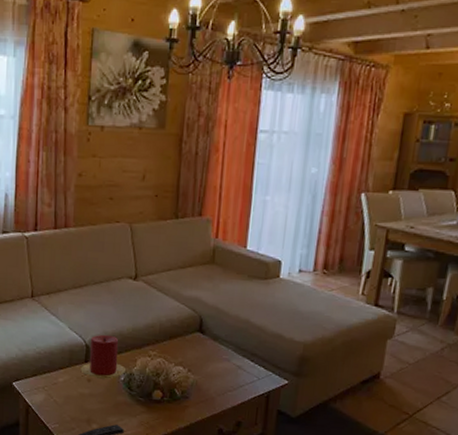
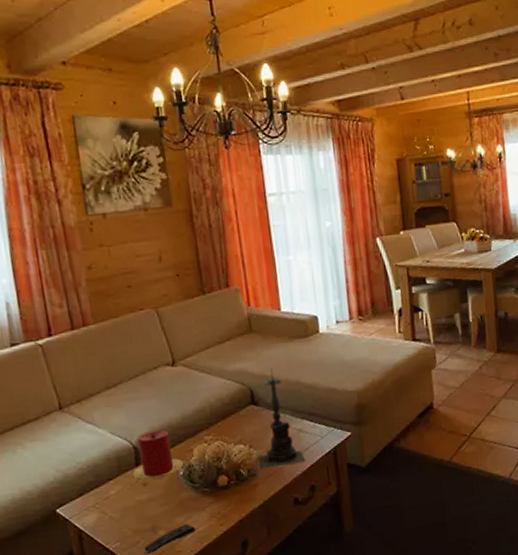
candle holder: none [194,303,239,397] -> present [258,369,306,469]

